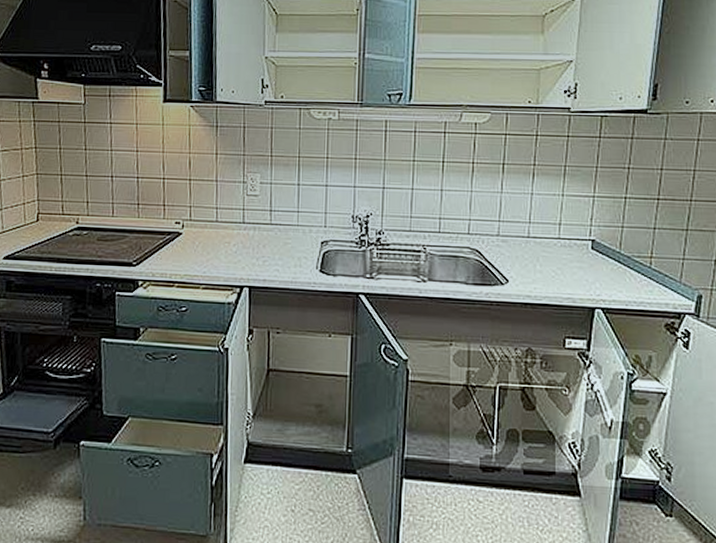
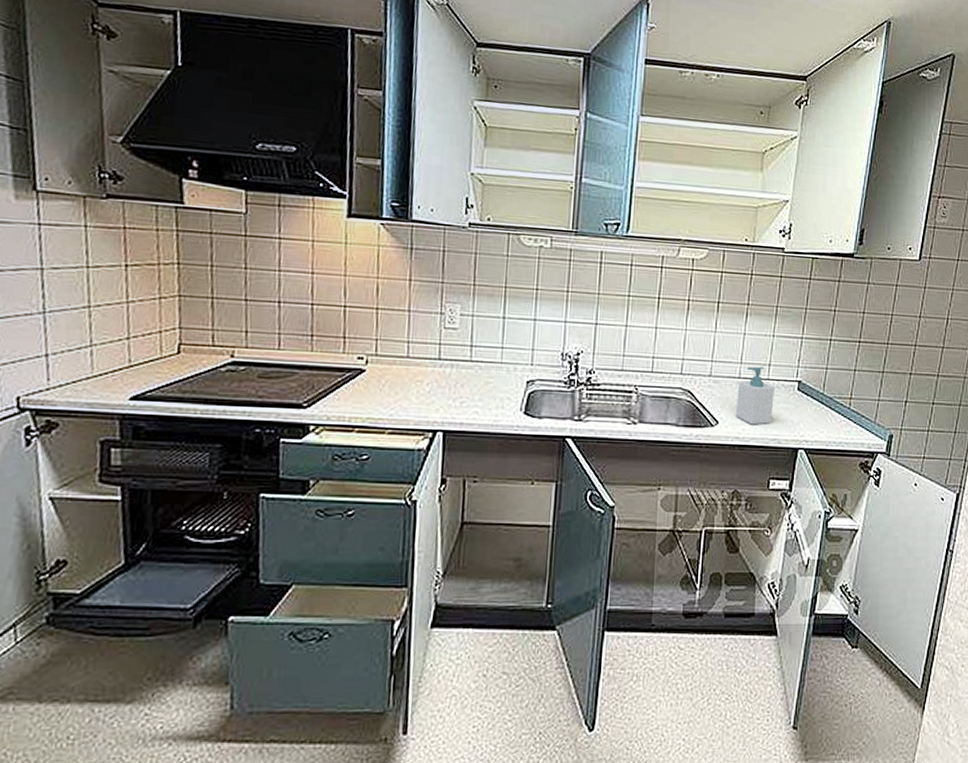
soap bottle: none [525,225,566,284] -> present [735,366,774,425]

